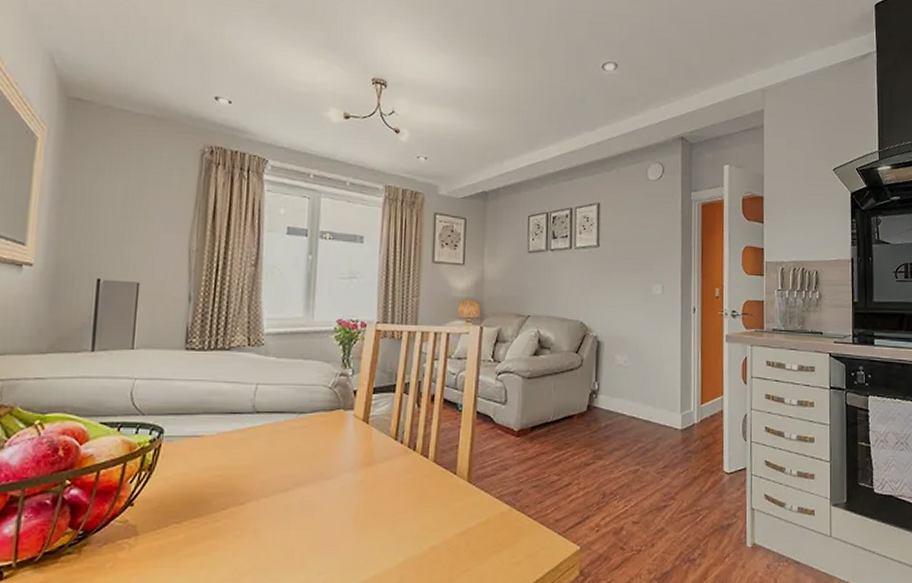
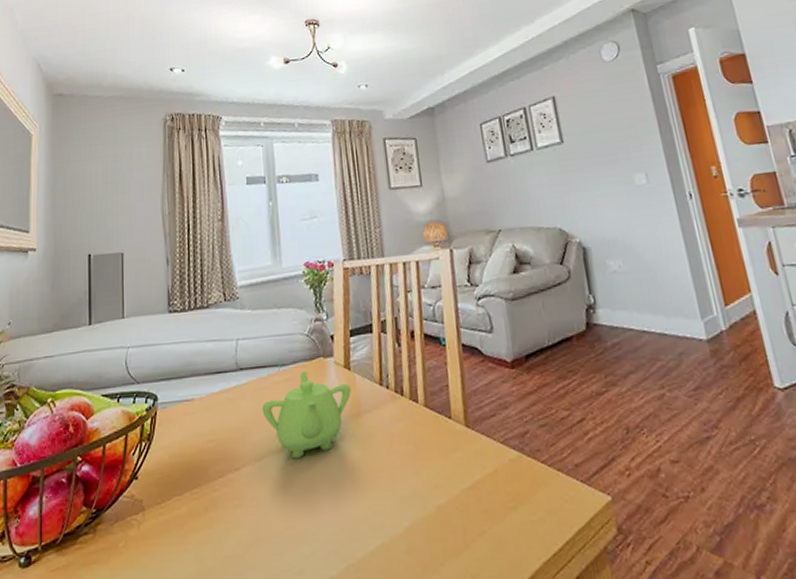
teapot: none [275,419,366,499] -> present [262,370,351,460]

